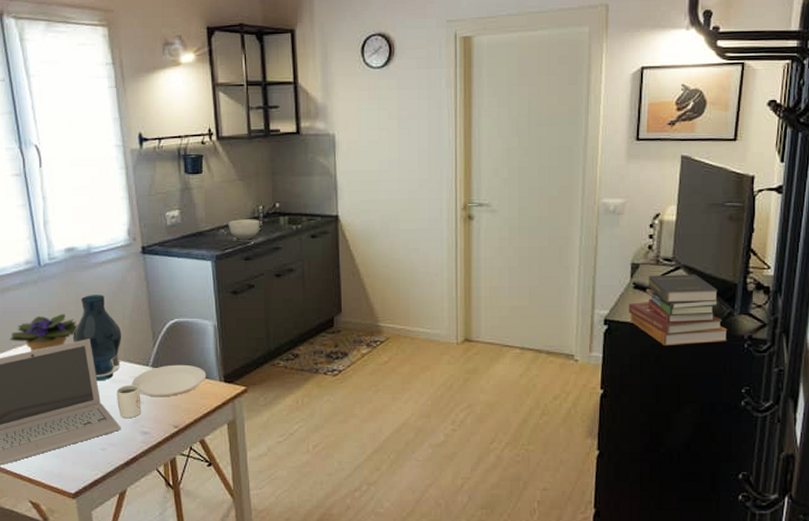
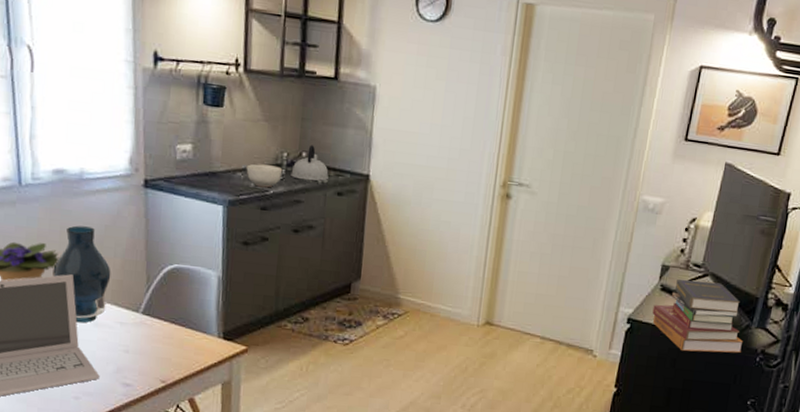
mug: present [117,385,142,419] -> none [98,330,127,368]
plate: present [131,364,207,398] -> none [117,313,204,349]
kettle: none [268,195,303,228] -> present [291,145,330,182]

